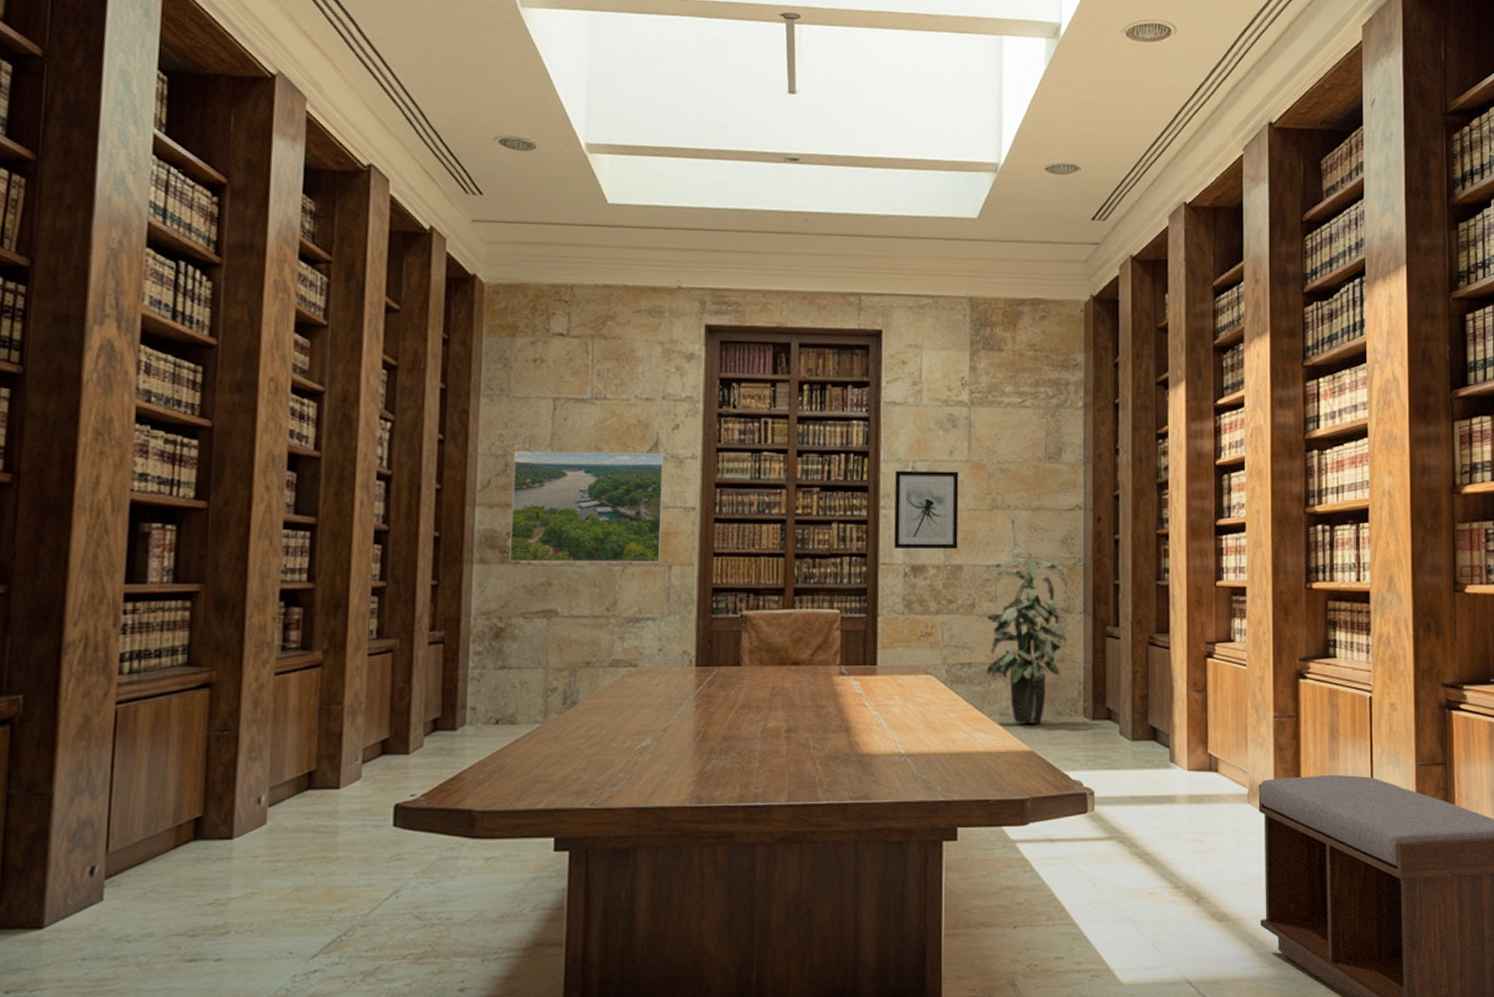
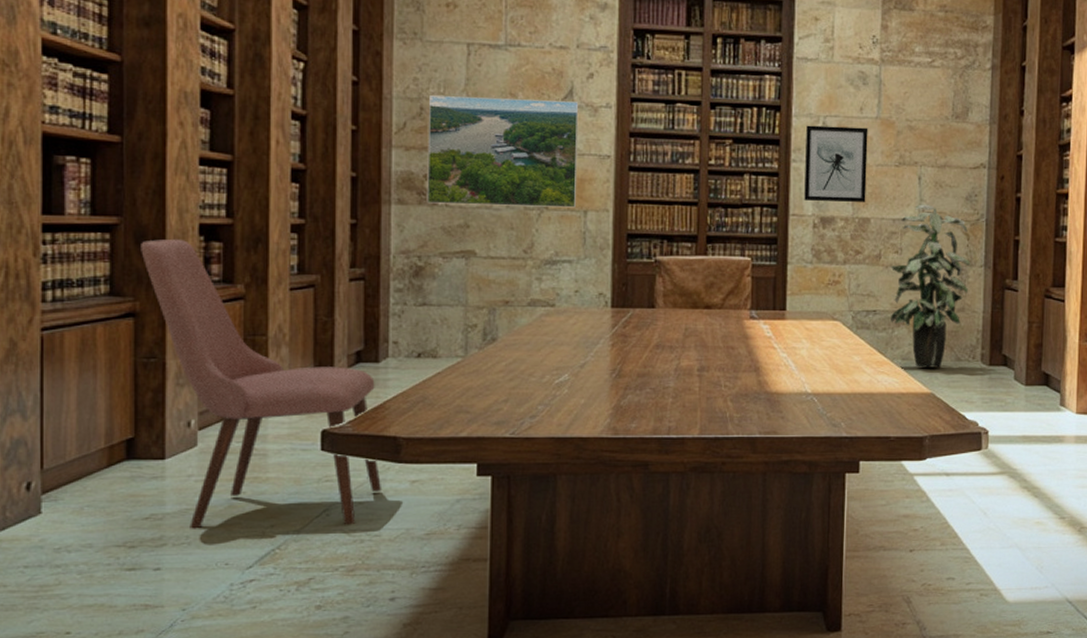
chair: none [220,605,455,915] -> present [141,238,382,529]

